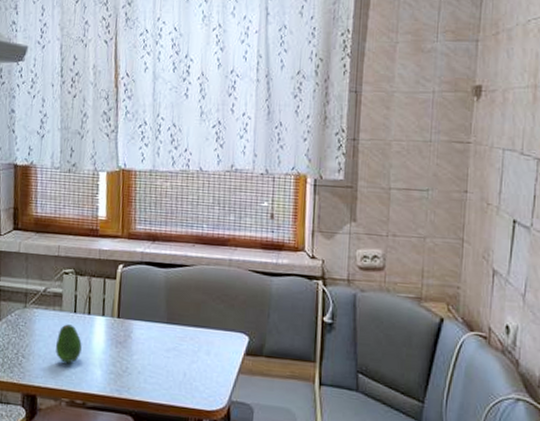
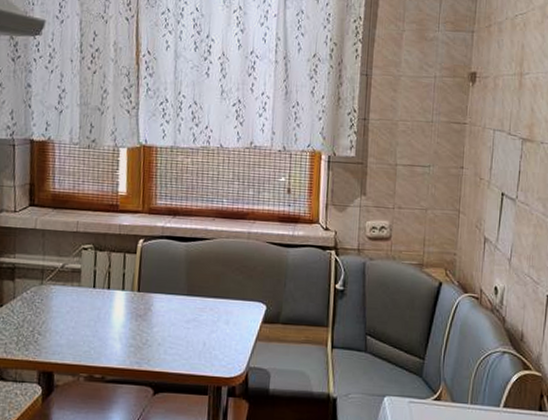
fruit: present [55,324,82,364] -> none [73,299,101,339]

